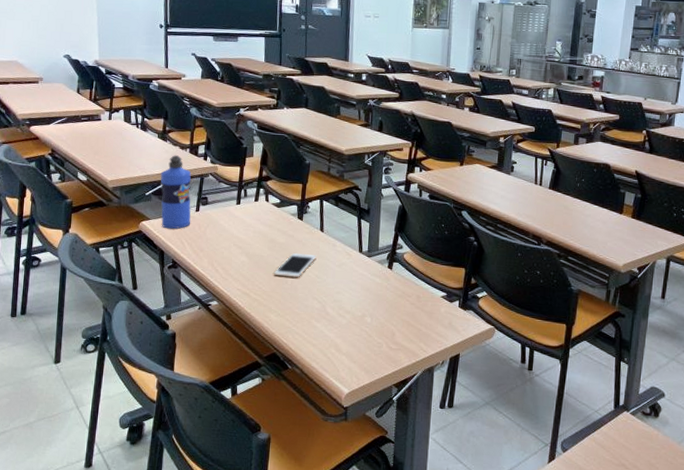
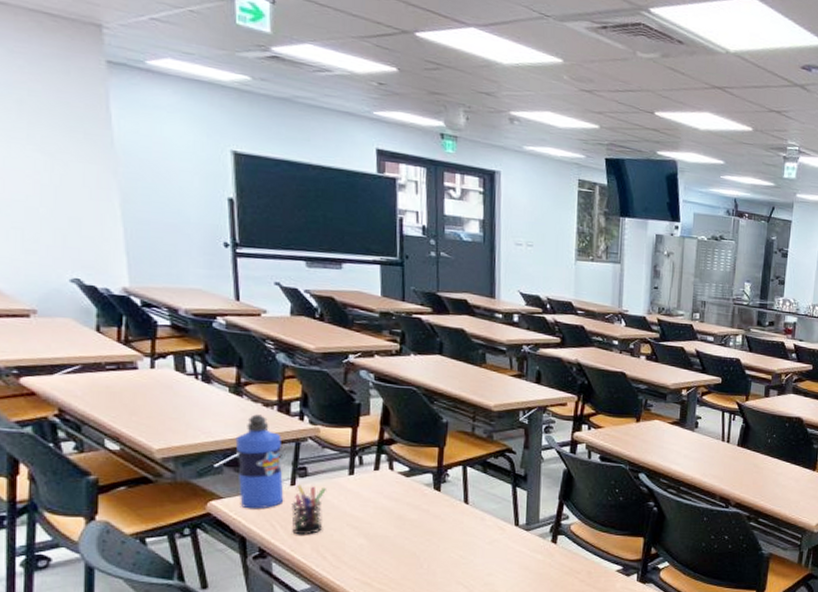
pen holder: none [195,211,220,252] -> present [291,484,326,535]
cell phone: present [273,253,317,278] -> none [403,531,460,560]

